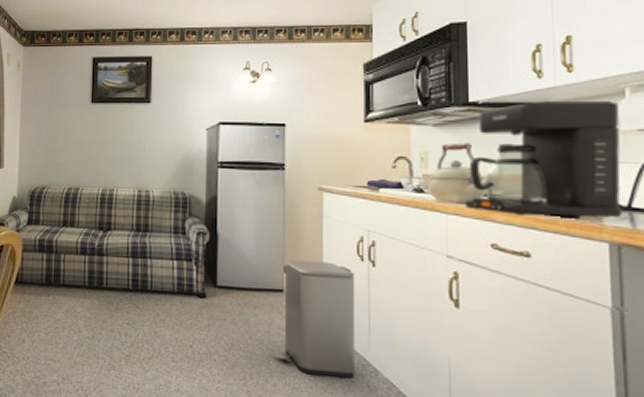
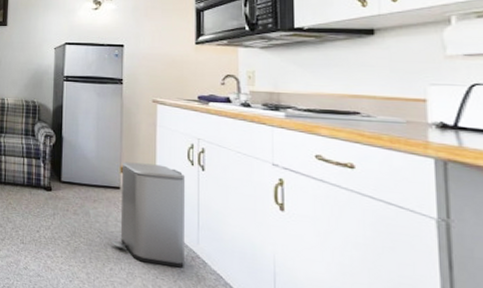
kettle: present [427,143,486,205] -> none [254,63,311,120]
coffee maker: present [464,100,623,218] -> none [289,27,448,136]

